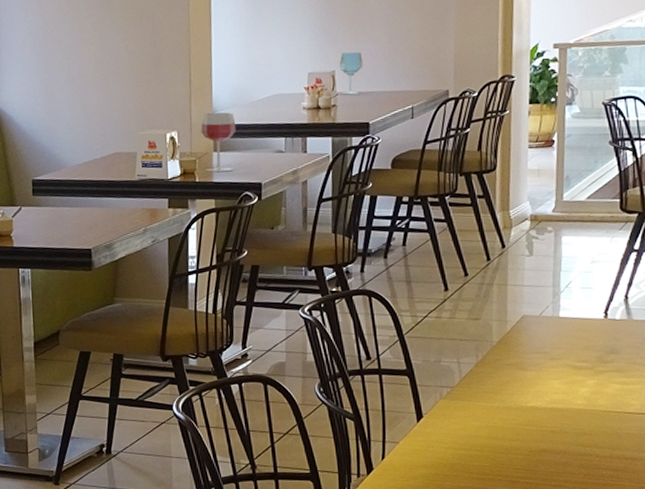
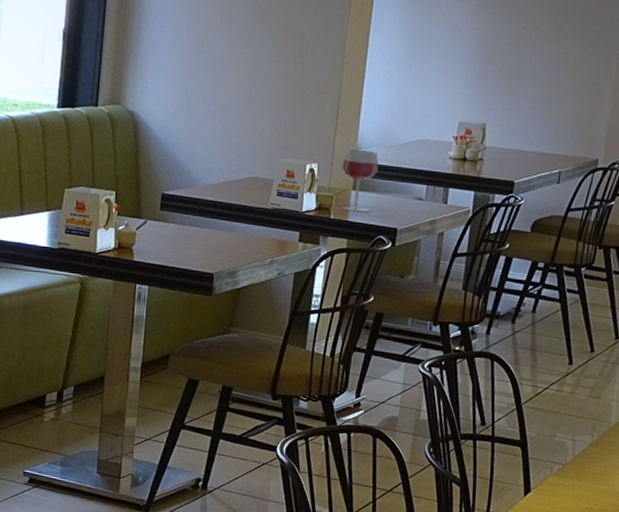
wine glass: present [339,51,363,96] -> none [489,106,516,152]

